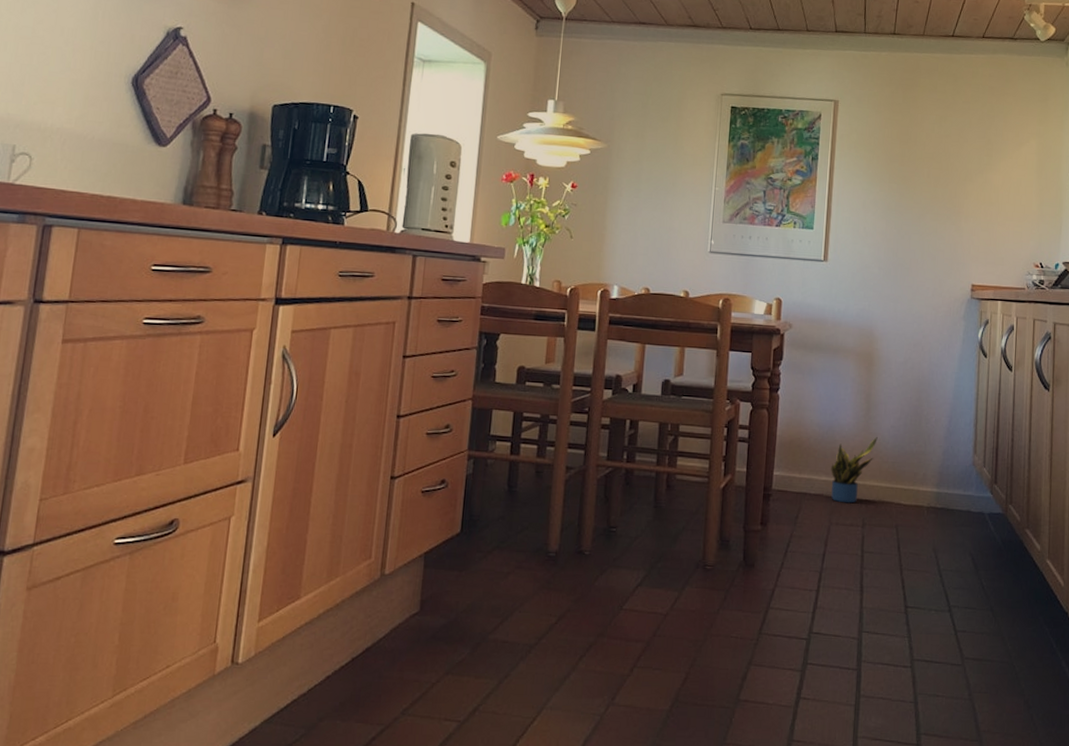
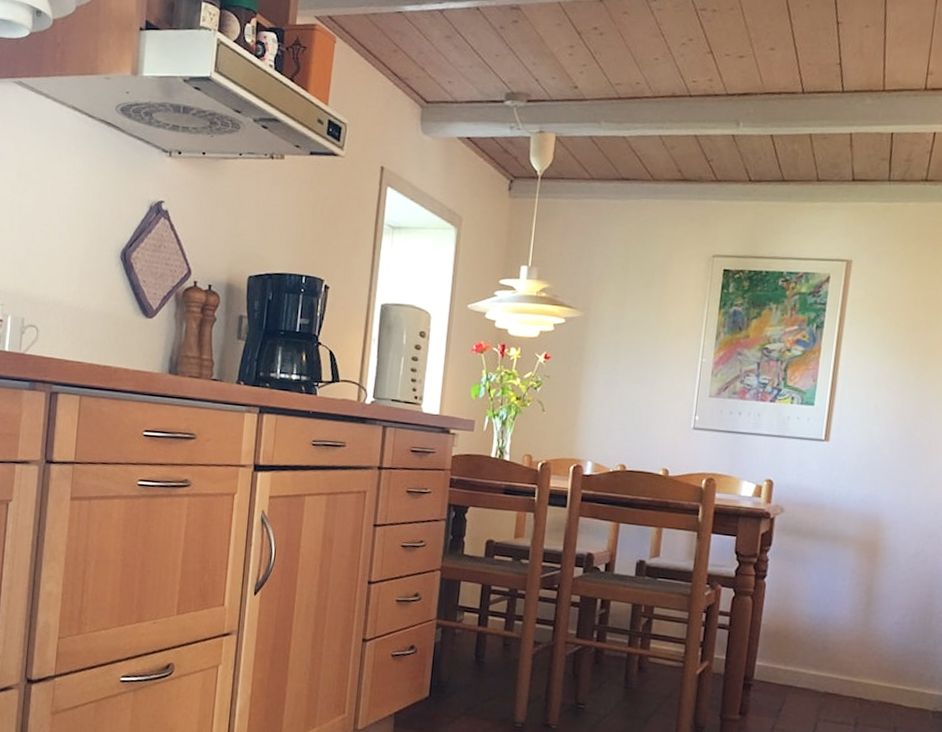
potted plant: present [831,436,878,504] -> none [820,632,878,701]

